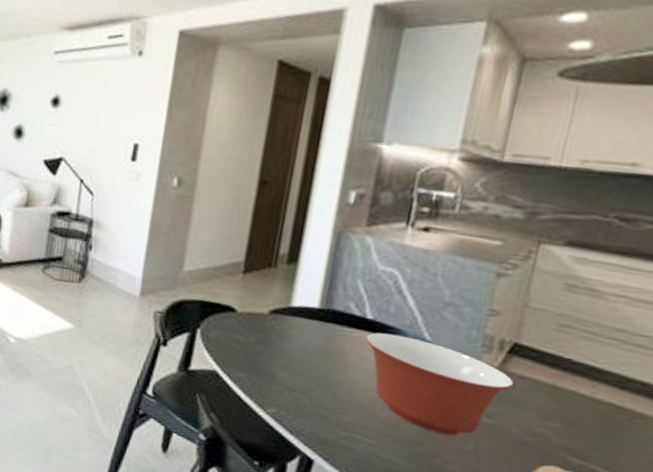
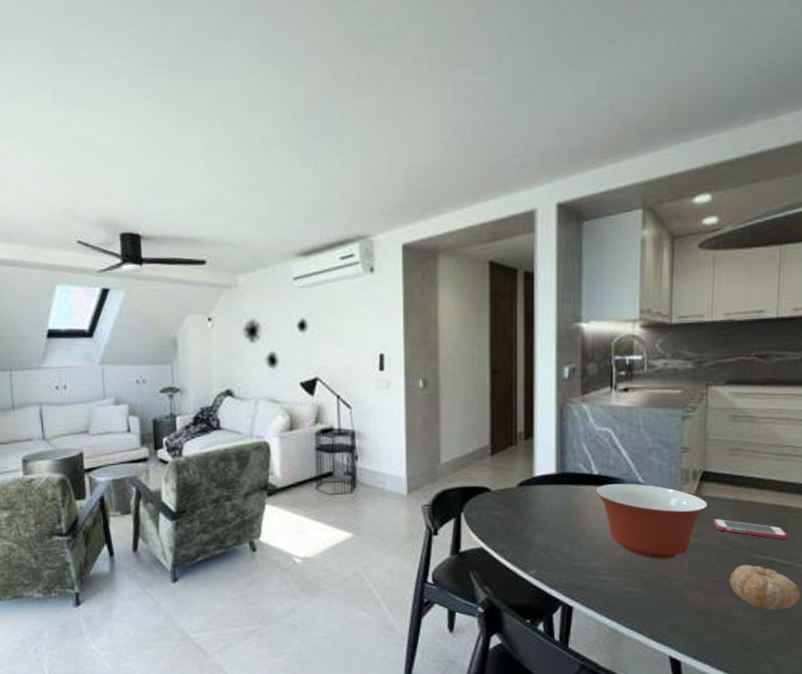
smartphone: none [516,401,624,448] -> present [713,518,788,539]

